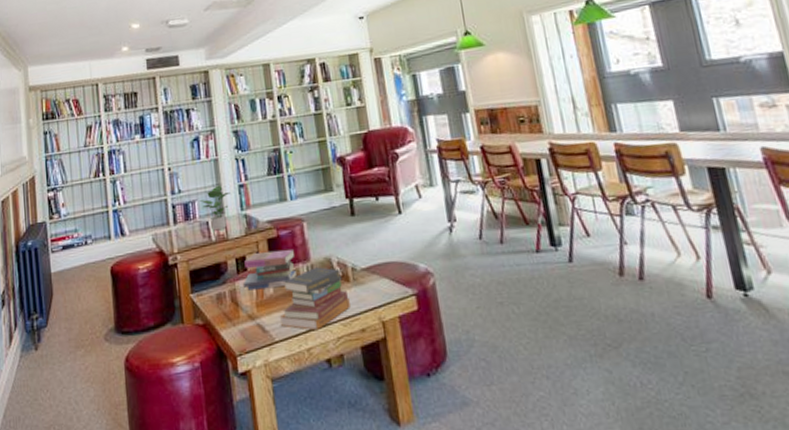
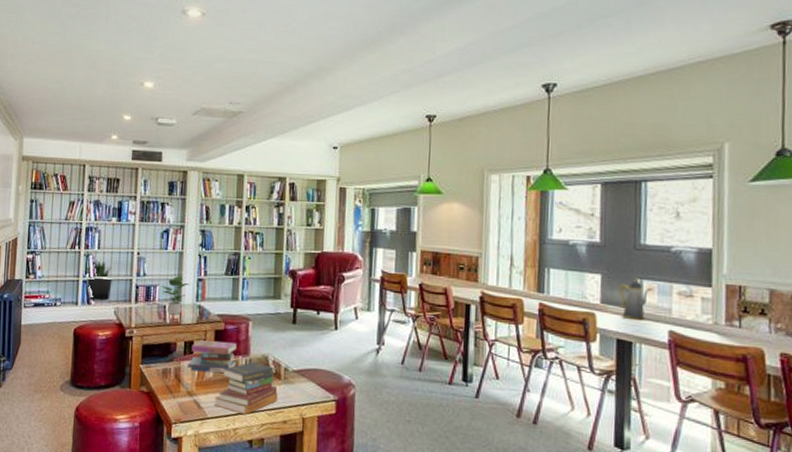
planter: none [118,185,146,232] -> present [88,261,112,302]
coffee pot: none [695,96,732,144] -> present [619,277,653,321]

